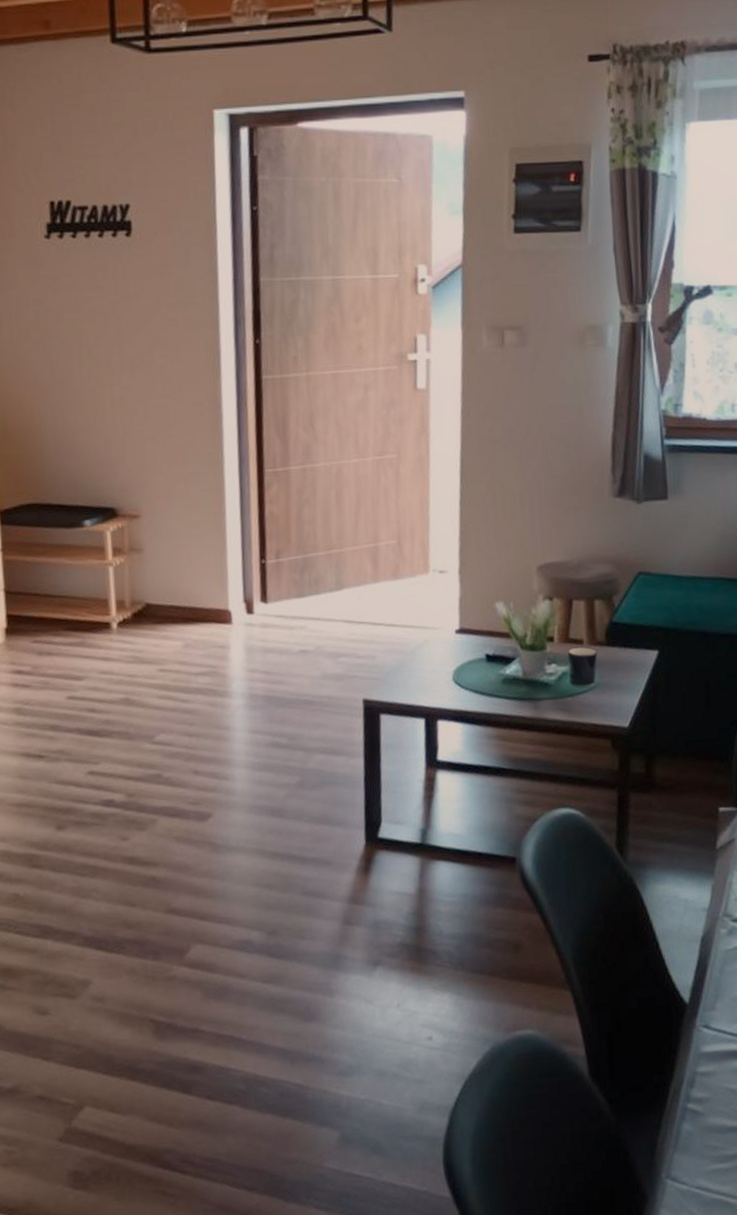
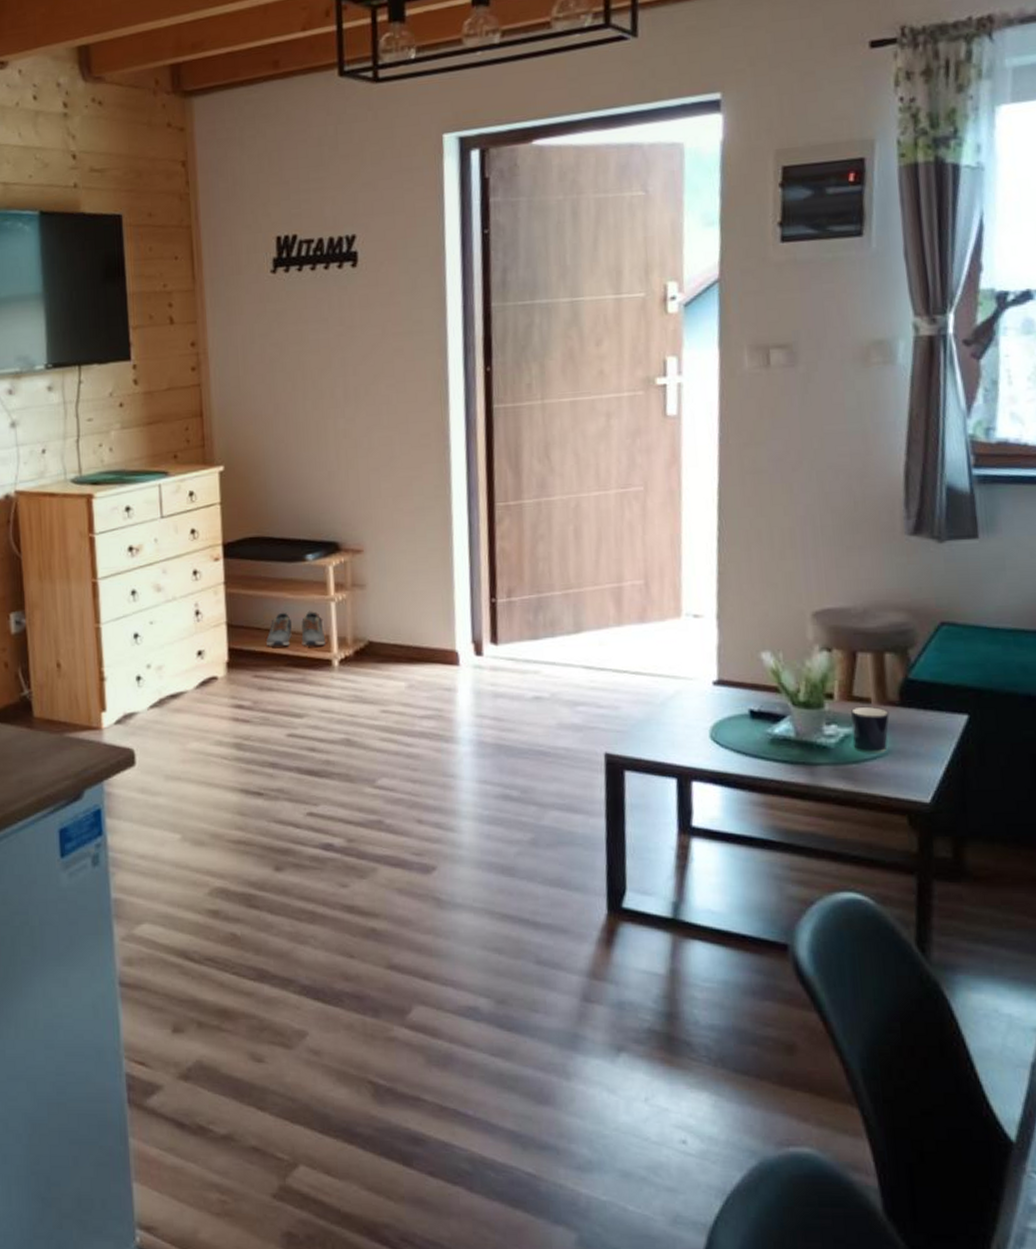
shoe: none [45,576,105,612] -> present [266,612,326,647]

